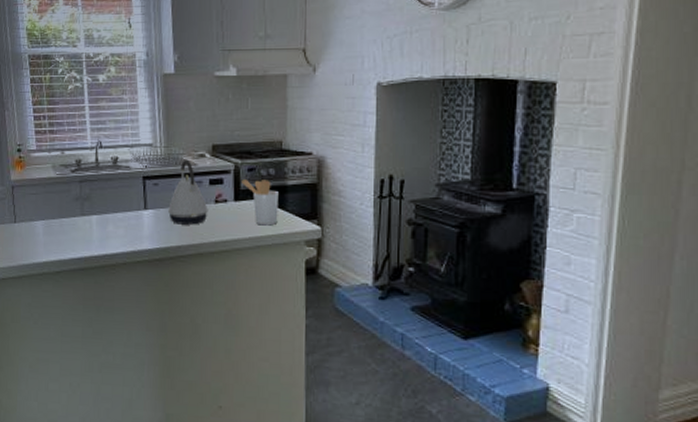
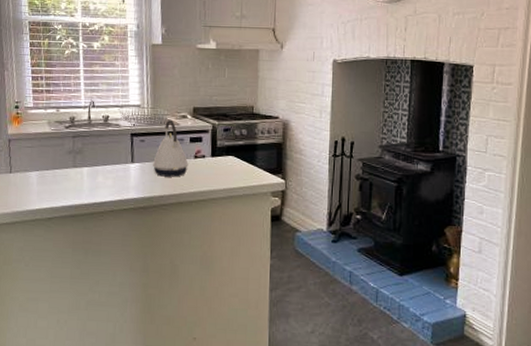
utensil holder: present [241,179,278,226] -> none [218,138,249,179]

